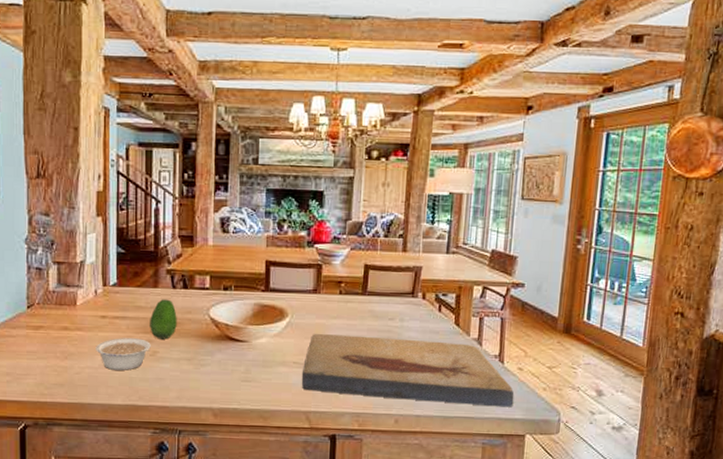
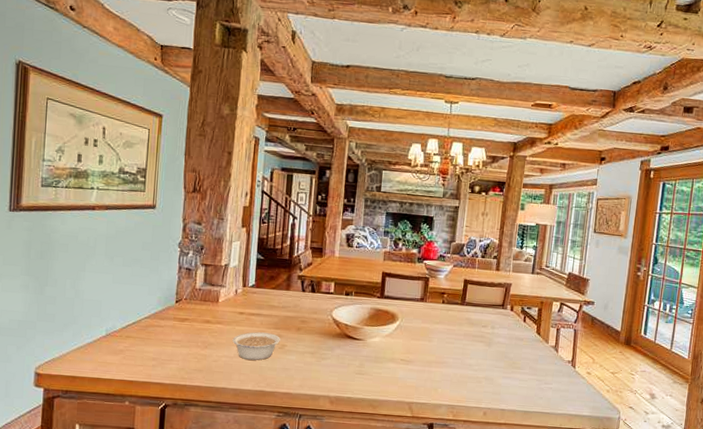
fruit: present [150,299,177,340] -> none [280,300,305,335]
fish fossil: present [301,333,514,408] -> none [406,335,583,406]

